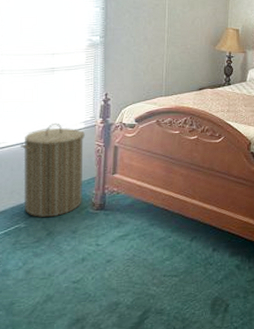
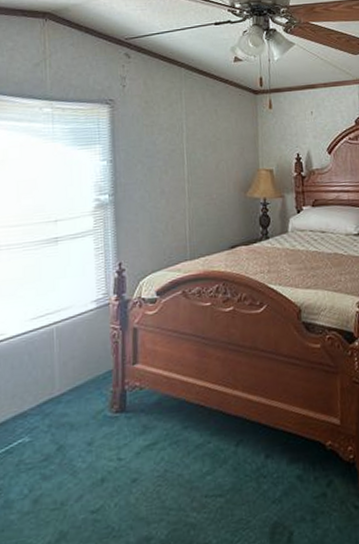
laundry hamper: present [19,122,85,218] -> none [20,304,99,428]

